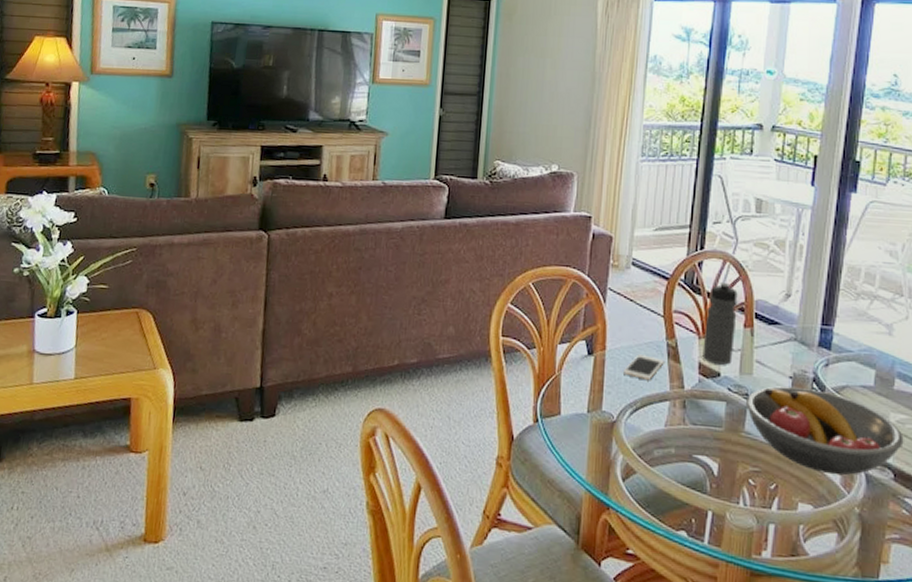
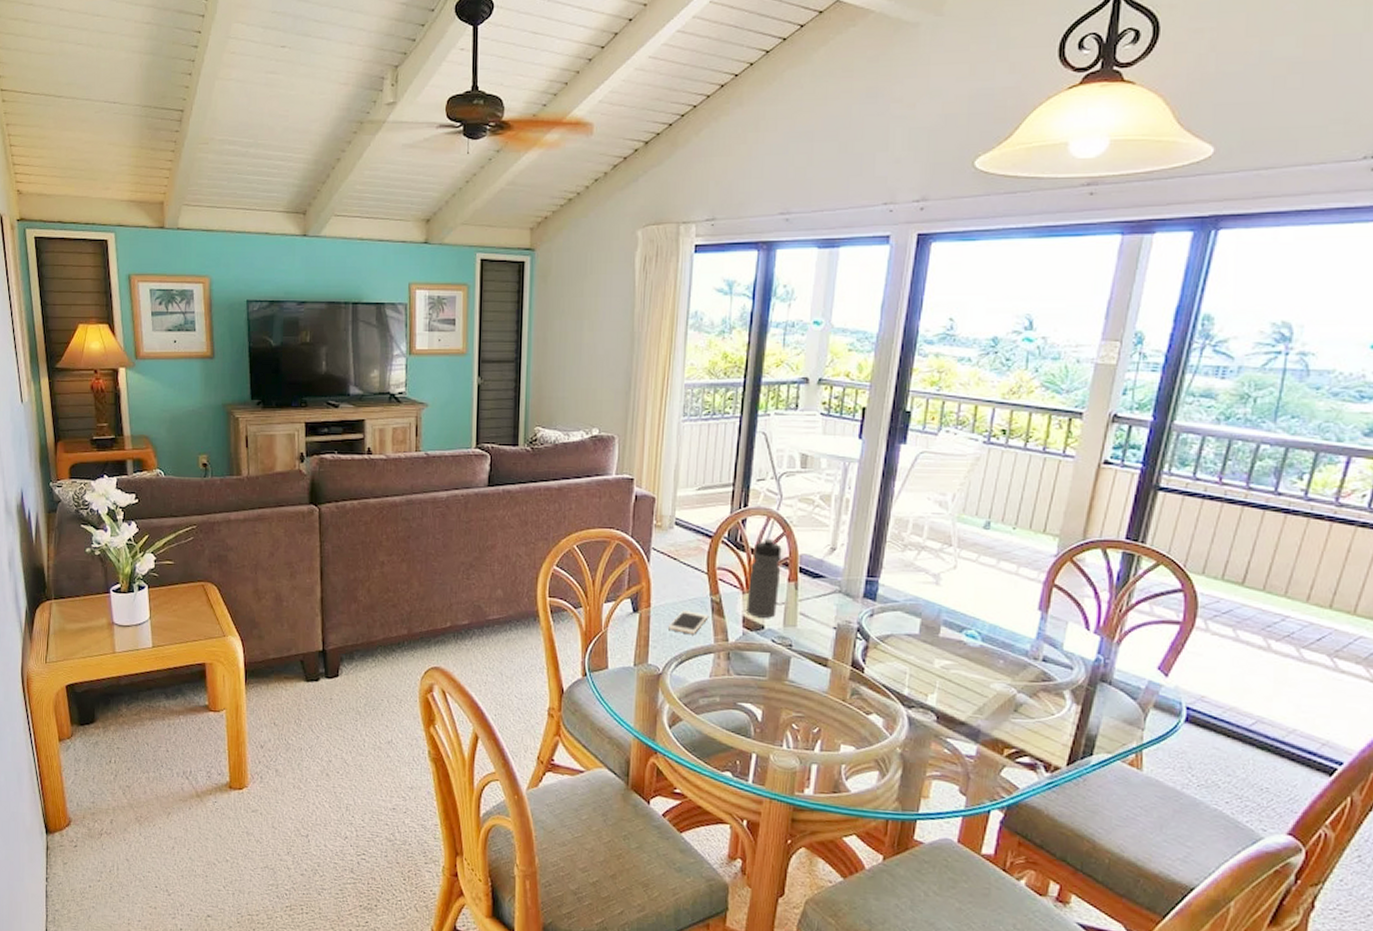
fruit bowl: present [745,386,904,475] -> none [789,637,948,719]

